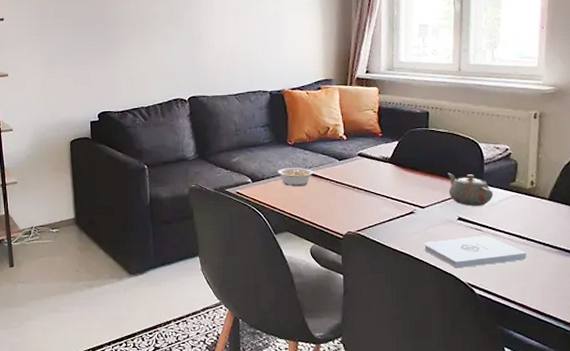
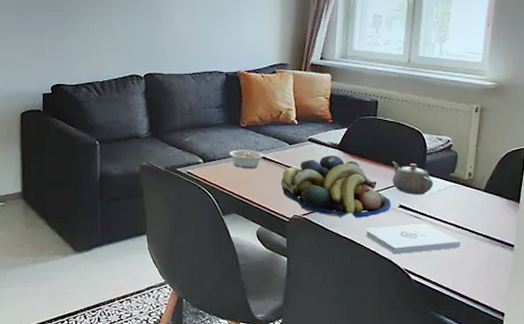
fruit bowl: none [332,170,450,233] -> present [280,156,392,218]

